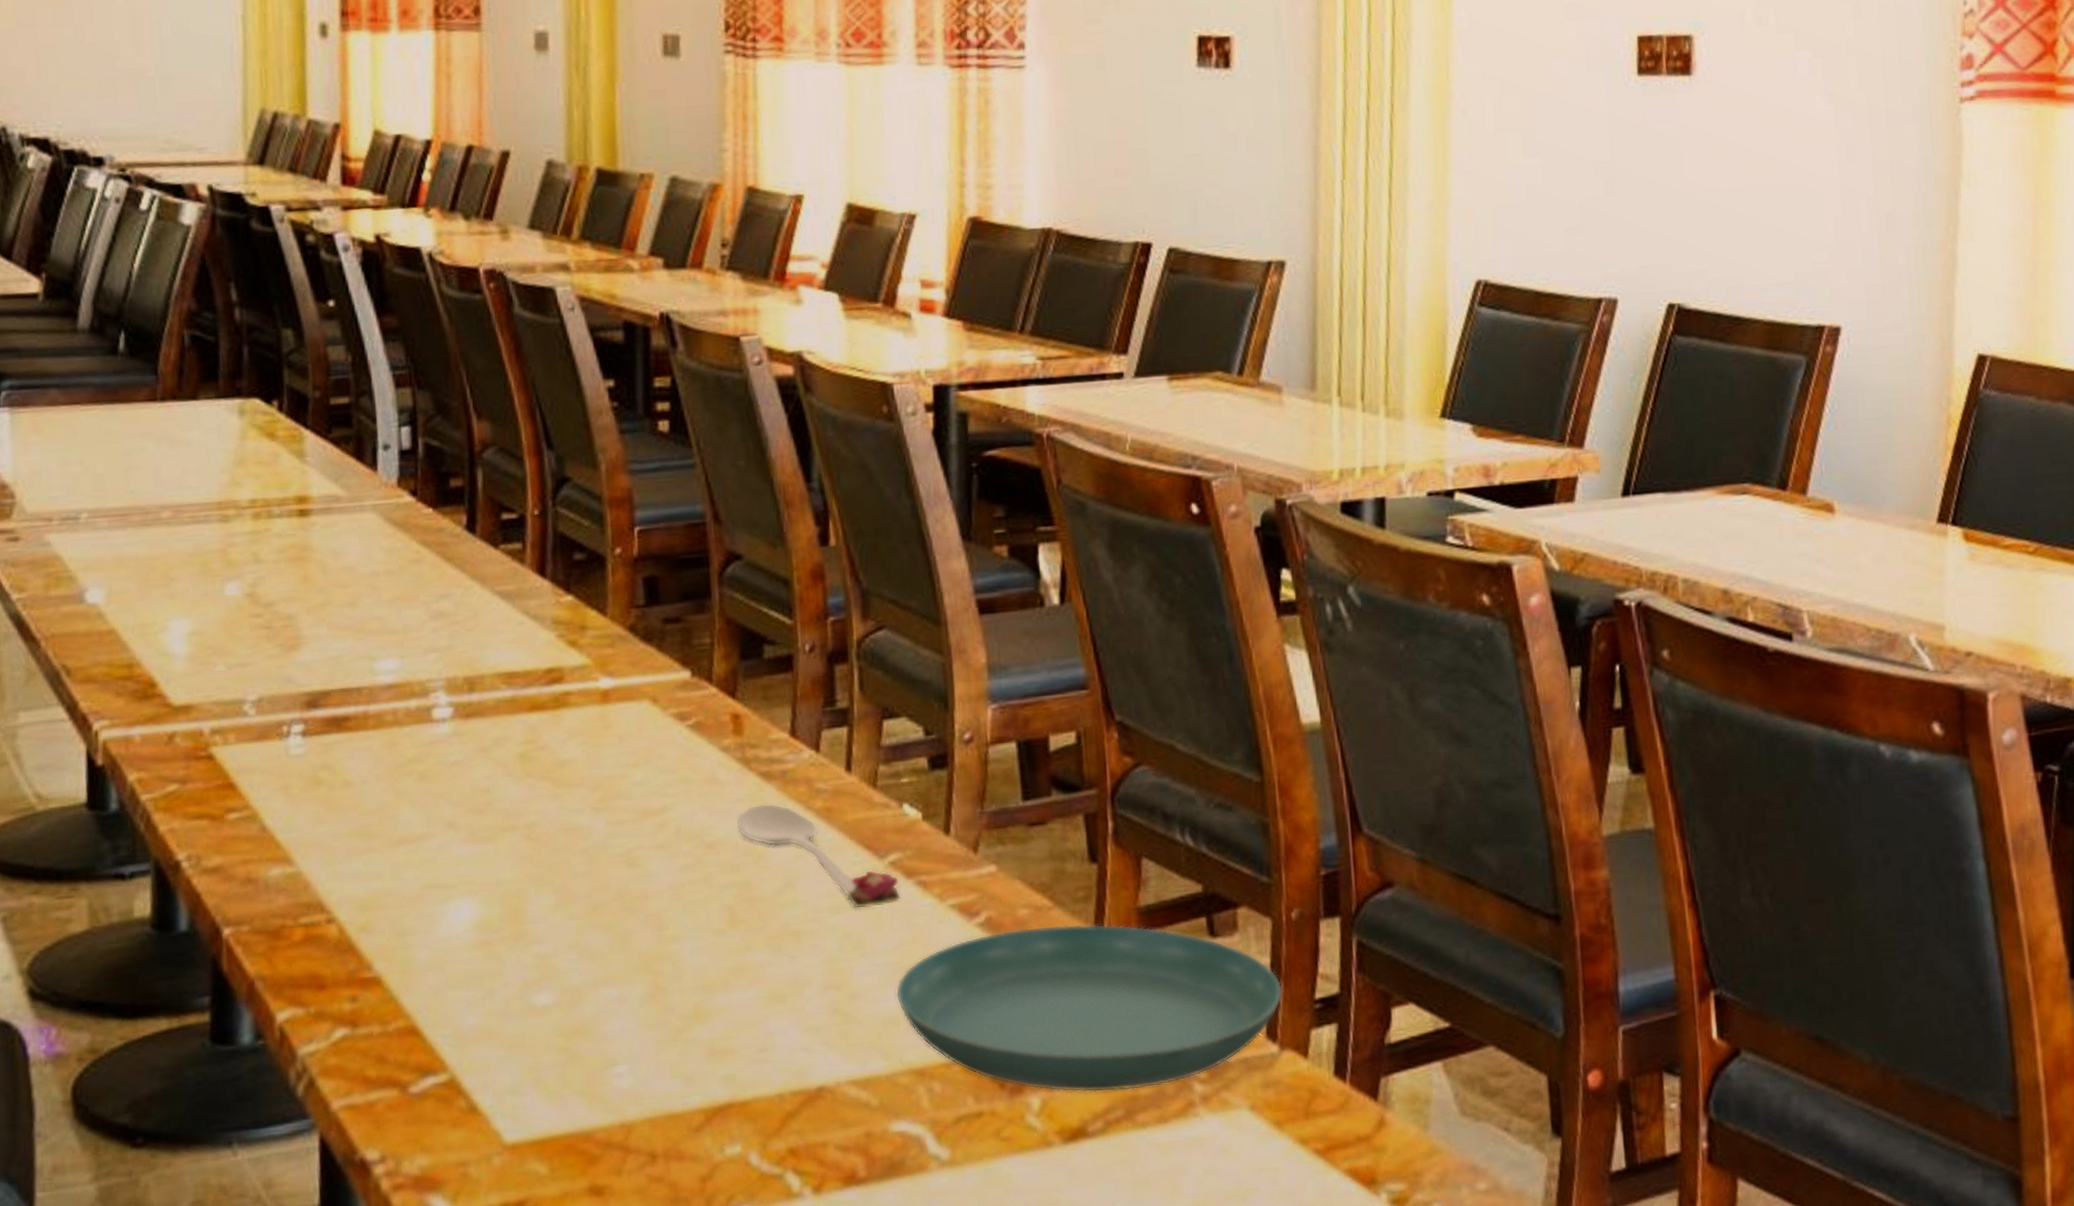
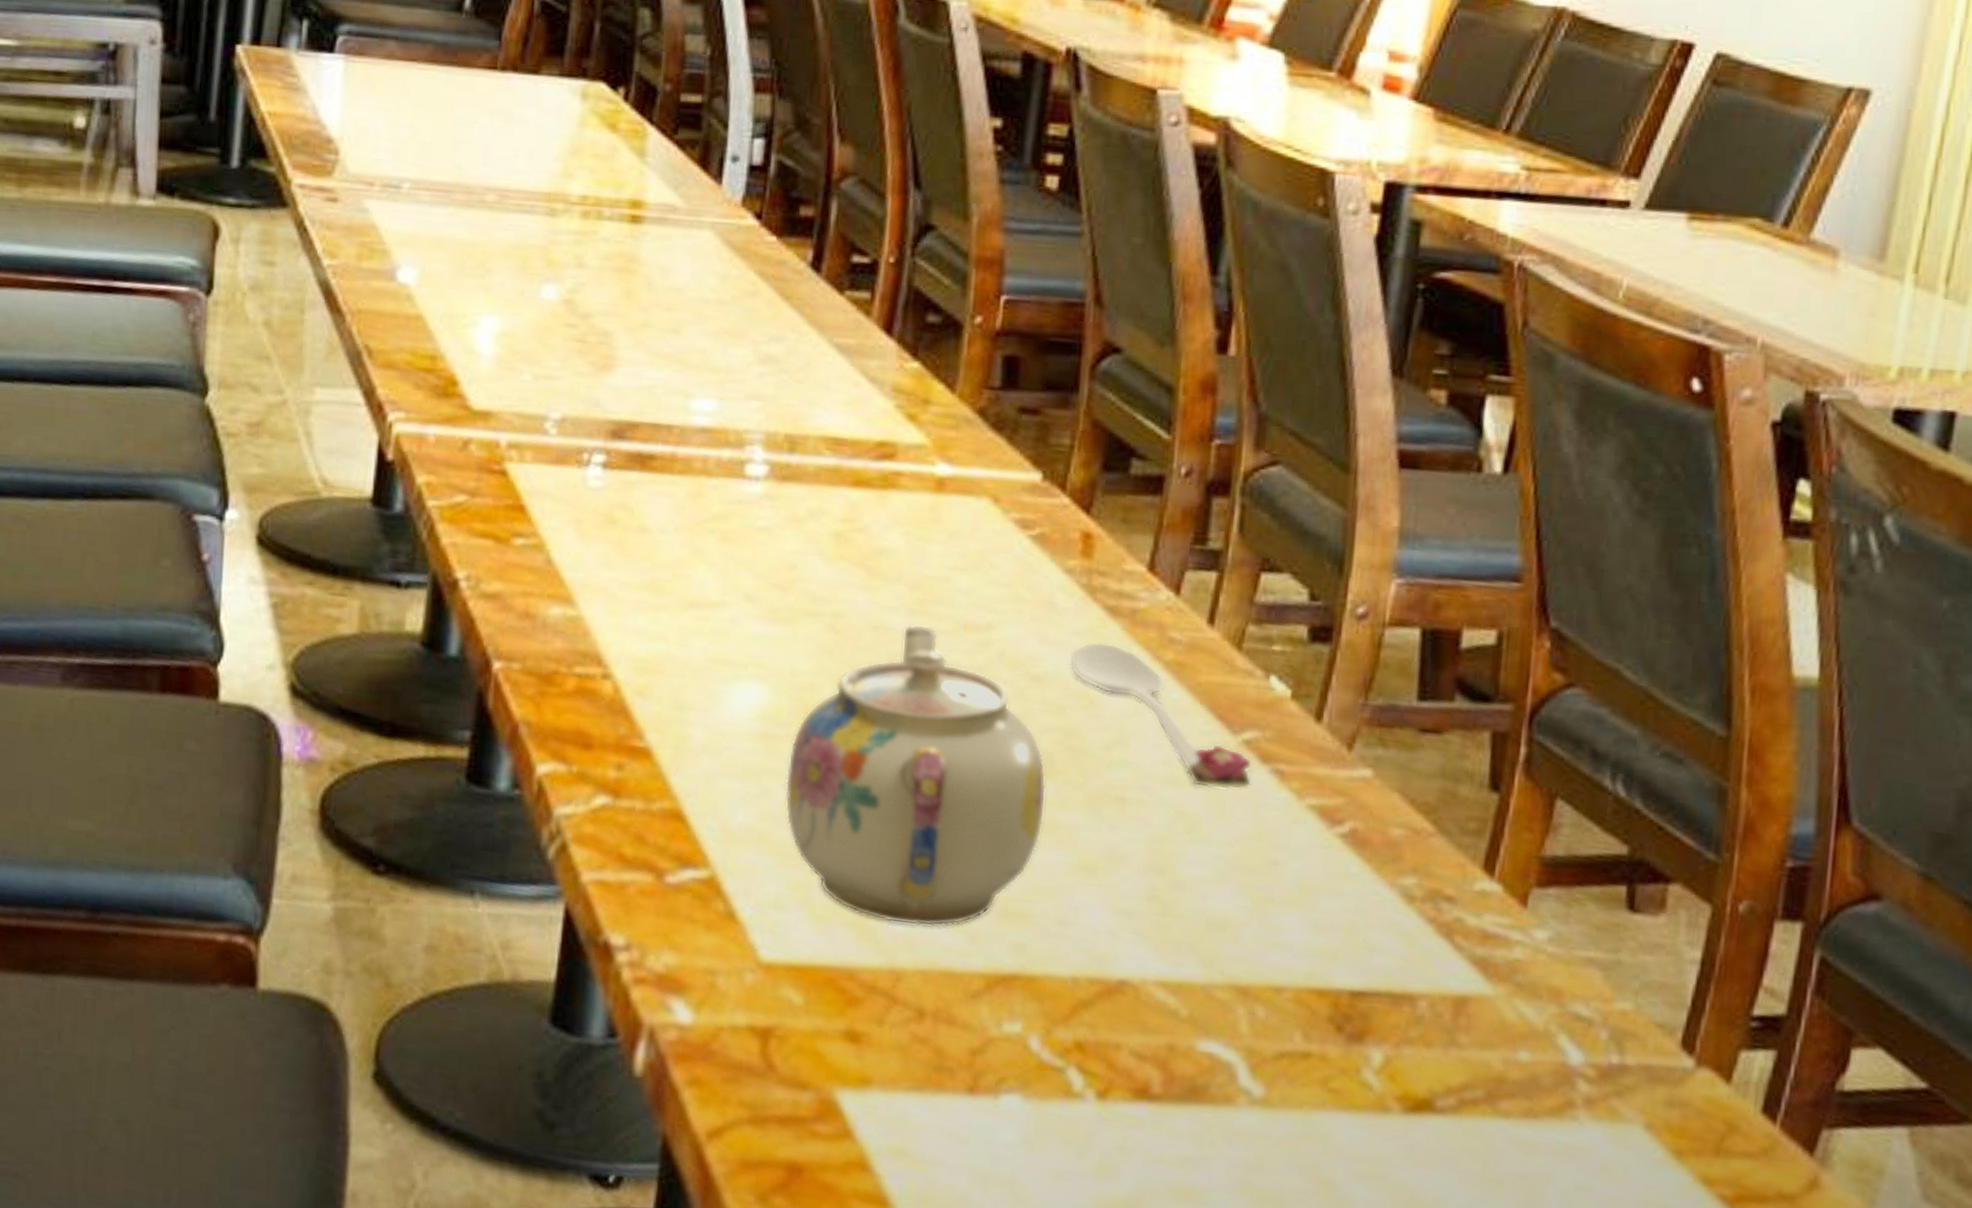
teapot: none [505,818,735,1083] -> present [785,623,1047,927]
saucer: present [895,924,1283,1093] -> none [1227,848,1712,1074]

